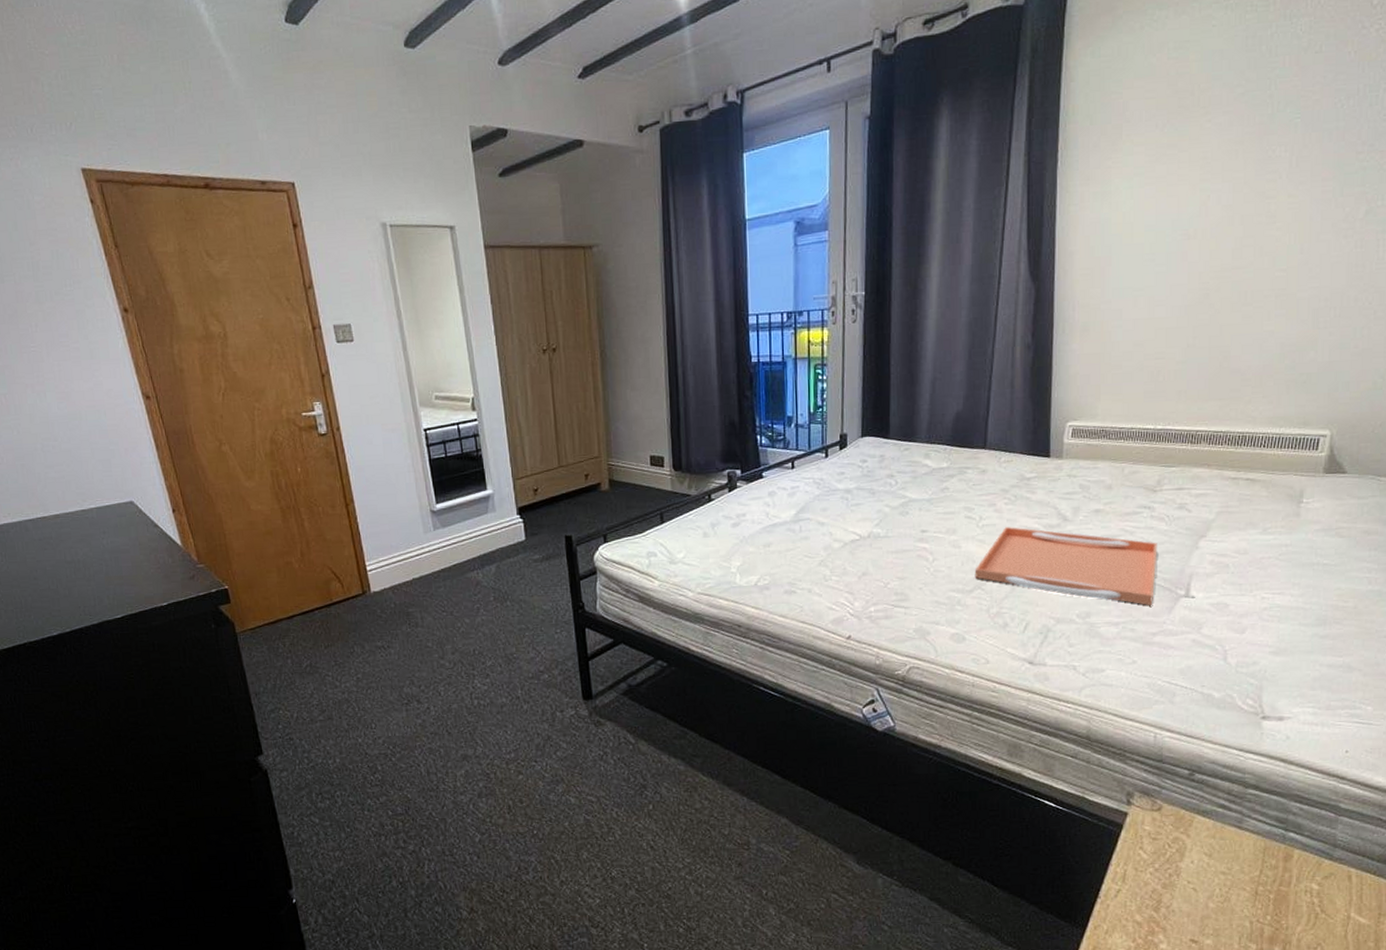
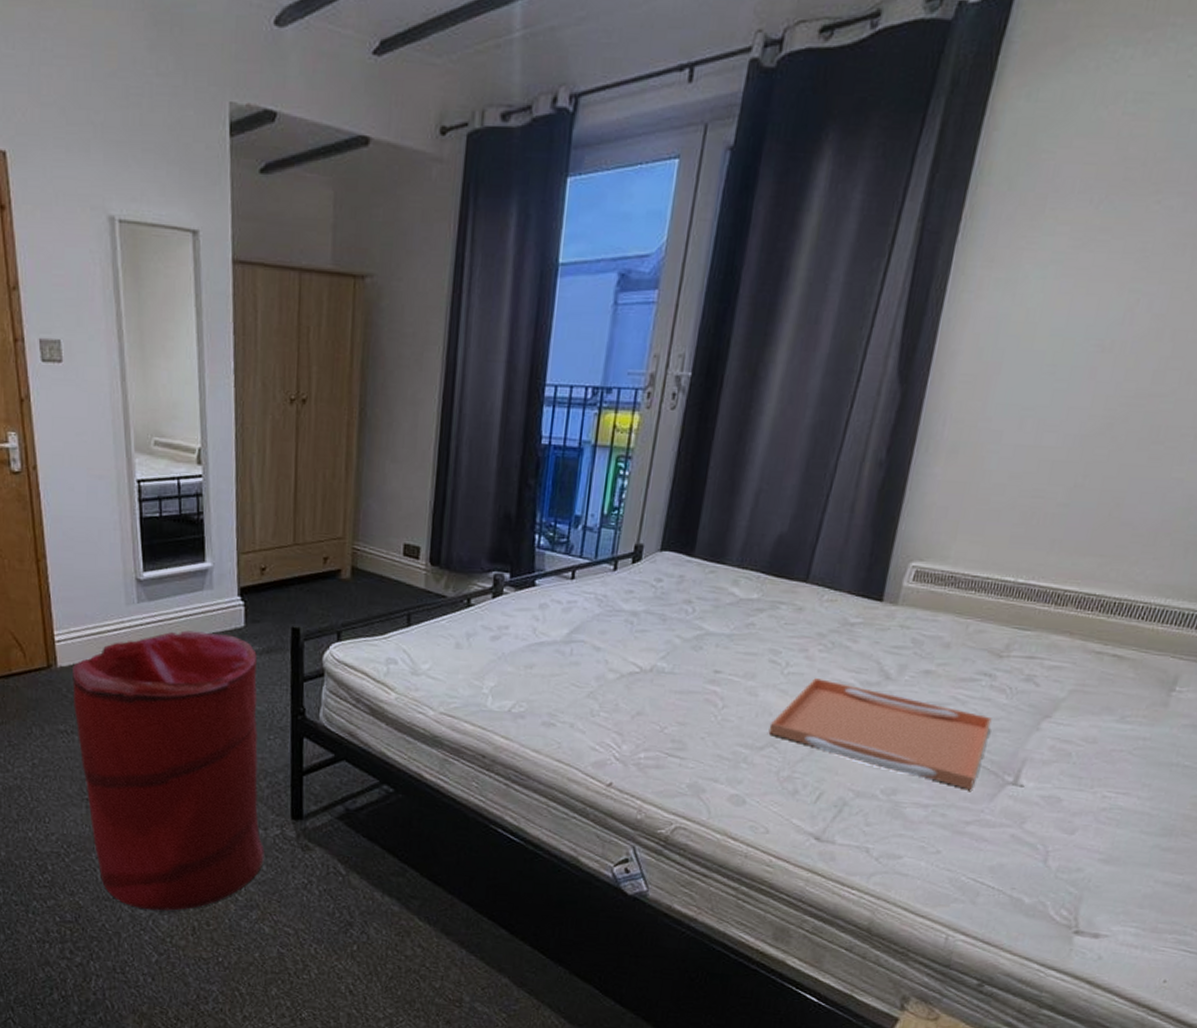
laundry hamper: none [384,548,565,795] -> present [73,630,266,911]

